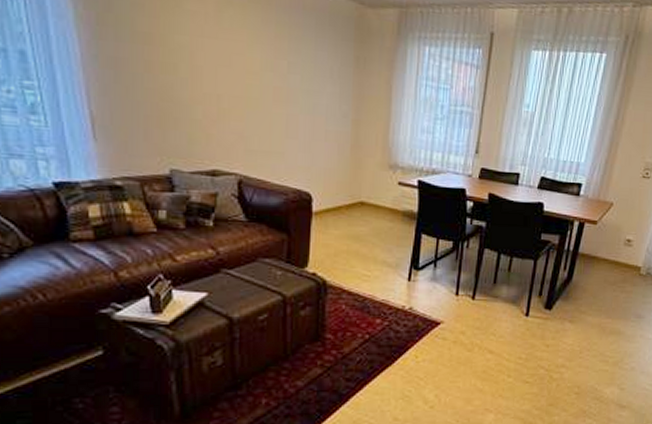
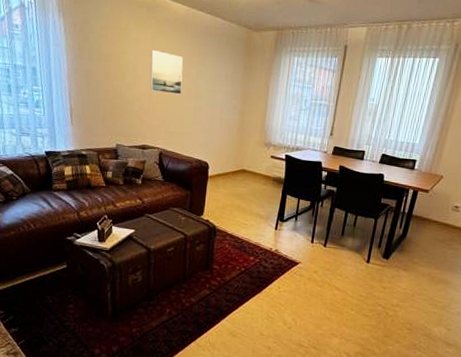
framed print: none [215,28,267,97] -> present [150,49,183,95]

